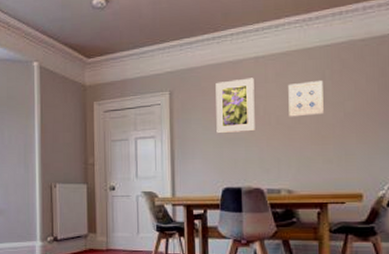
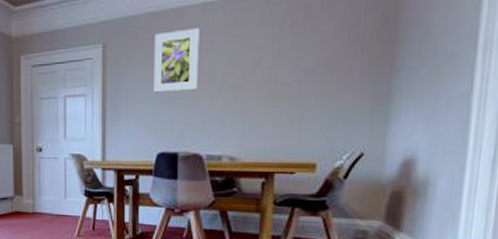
wall art: present [288,81,324,117] -> none [237,31,281,74]

